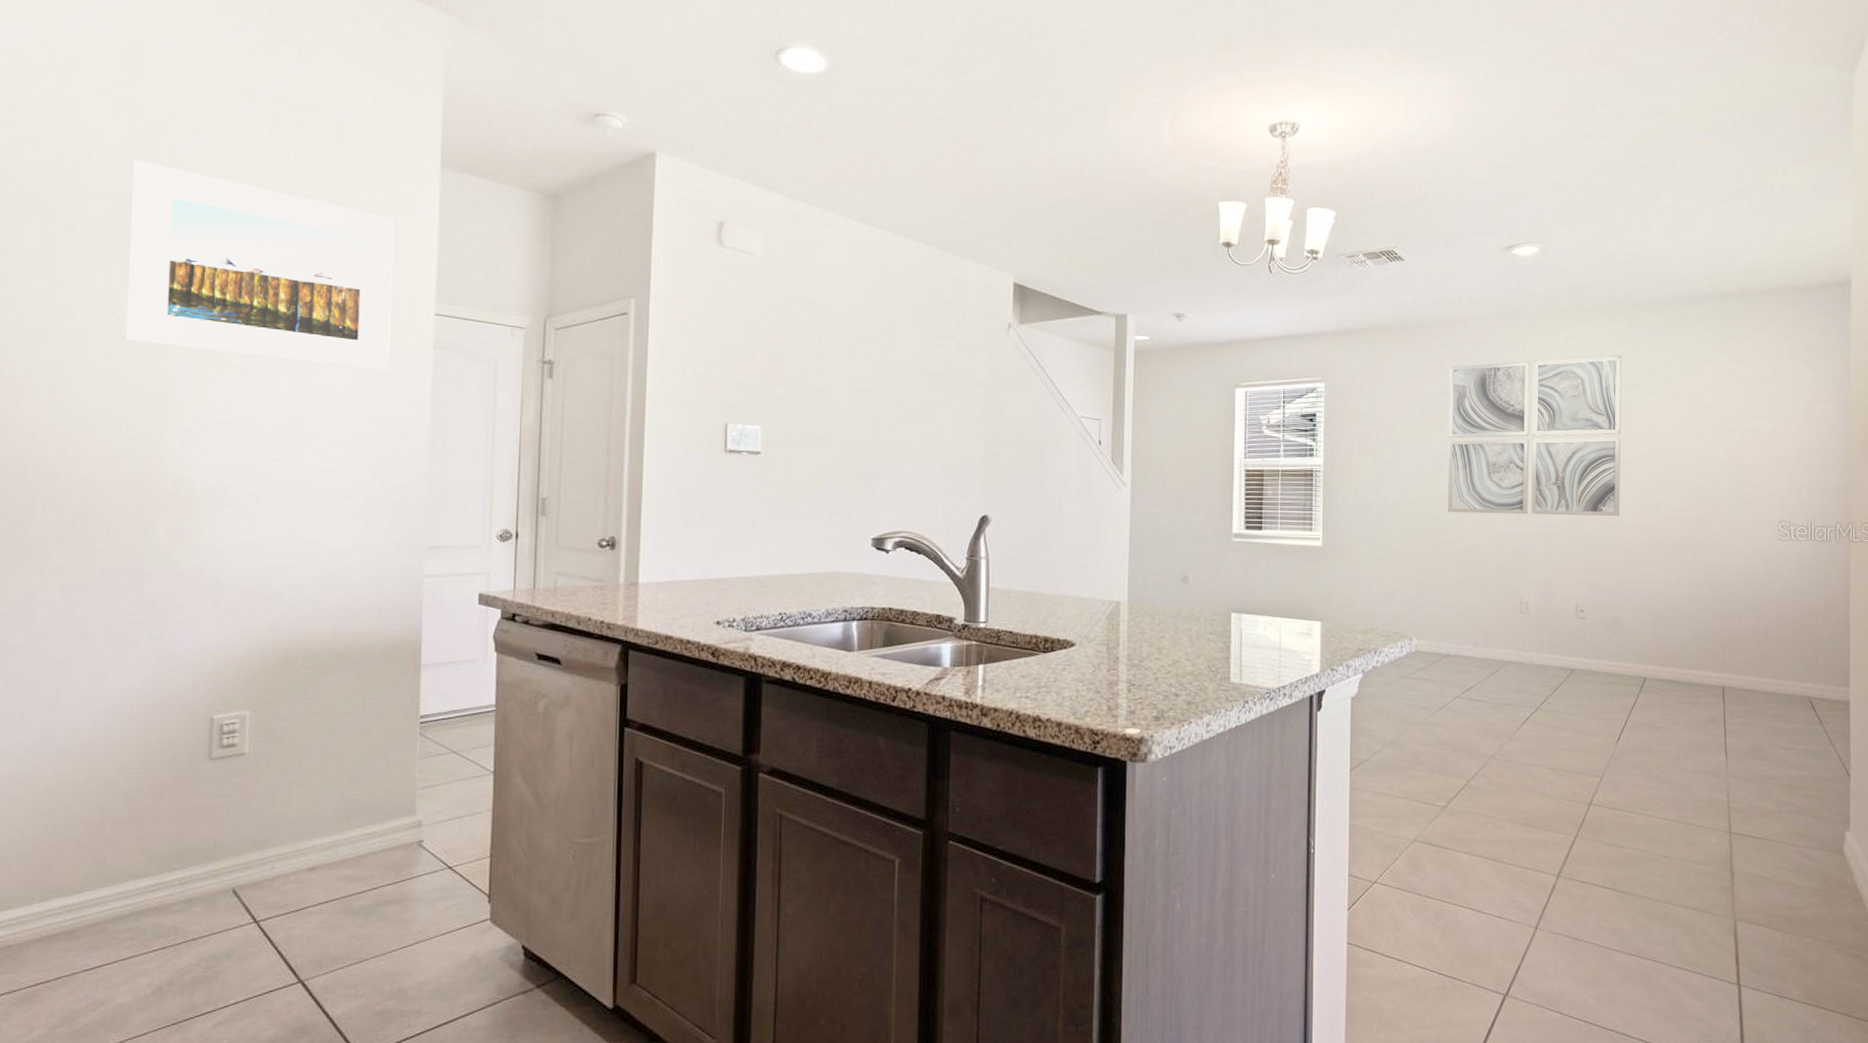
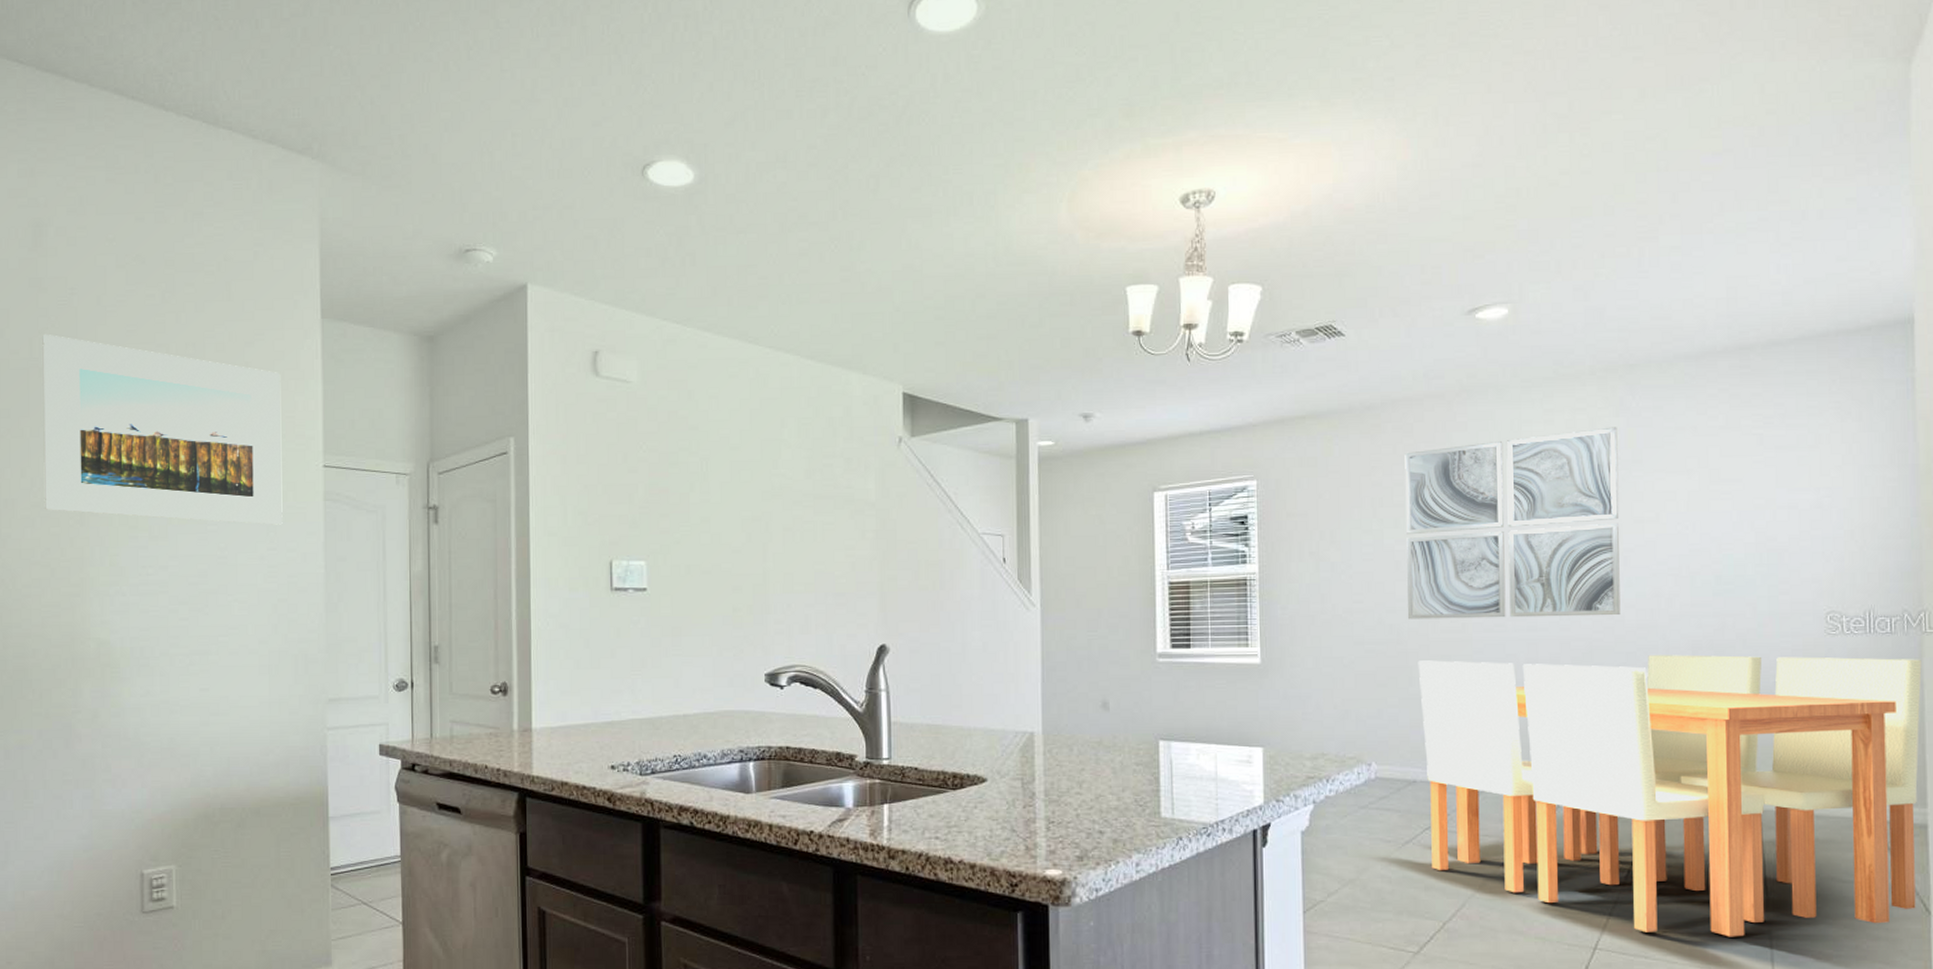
dining set: none [1454,549,1849,795] -> present [1418,655,1922,937]

